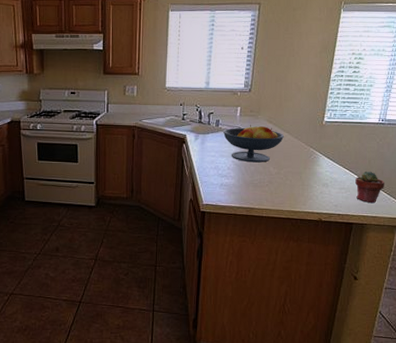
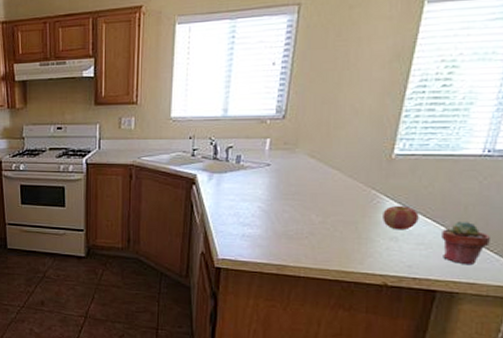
fruit bowl: present [223,124,285,163] -> none [246,160,333,209]
apple: none [318,159,341,179] -> present [383,205,419,231]

